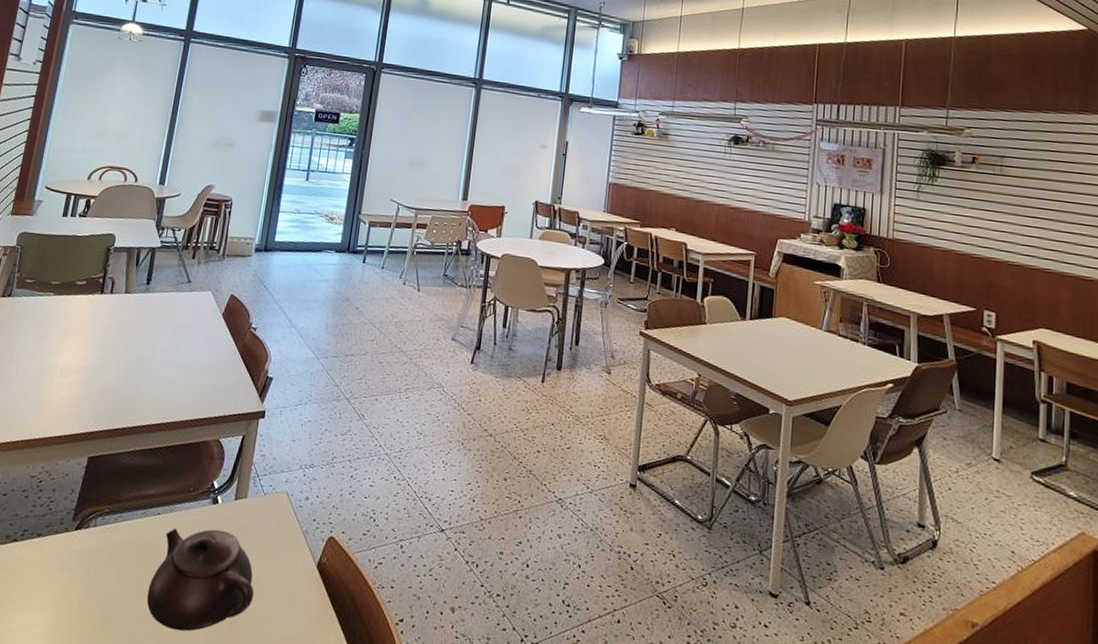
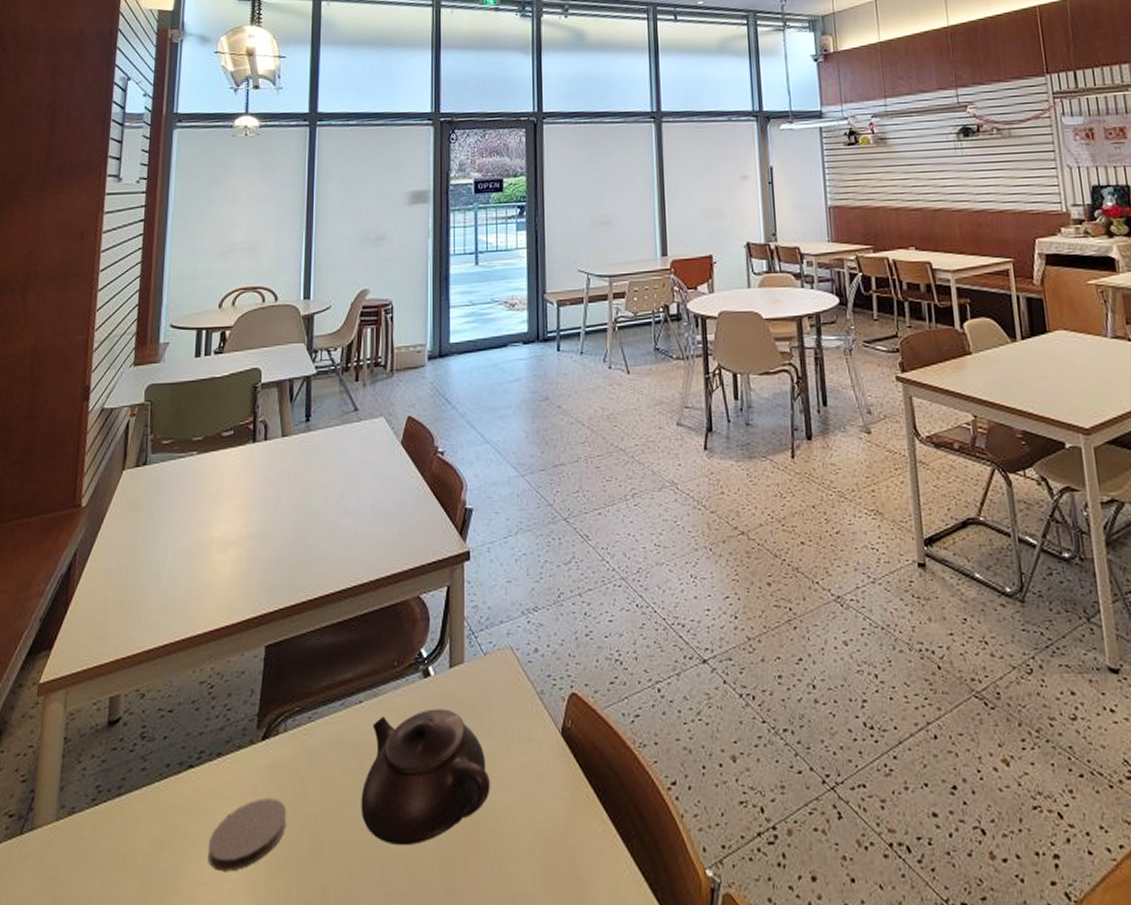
coaster: none [19,574,88,627] -> present [207,798,287,872]

